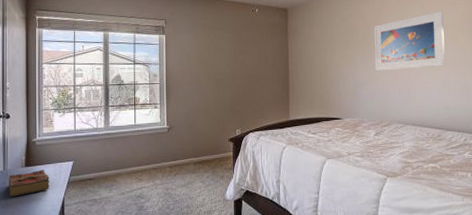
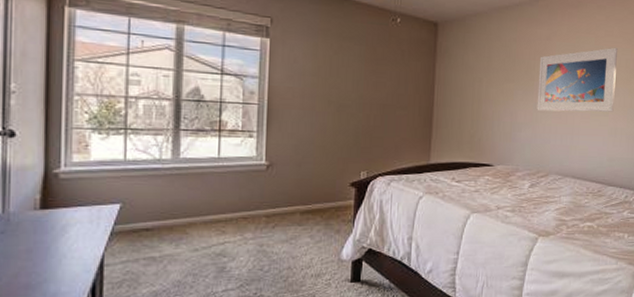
book: present [9,170,49,196] -> none [11,214,81,251]

